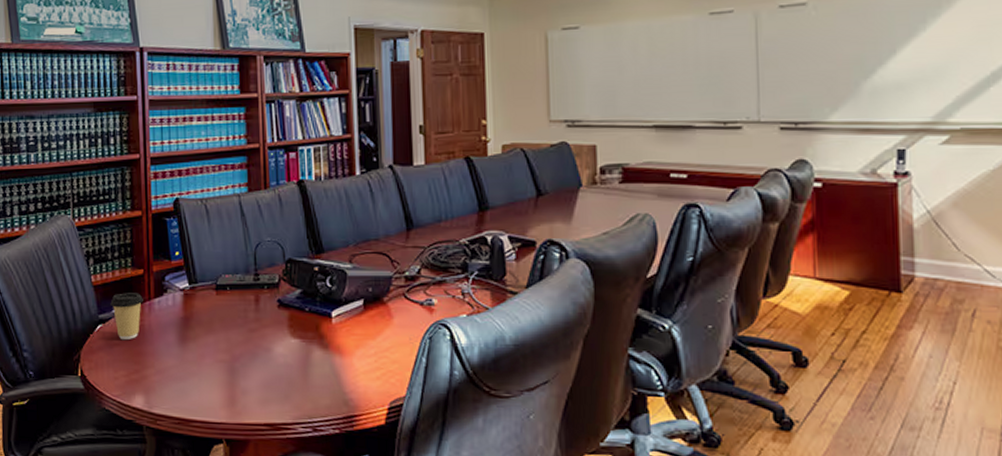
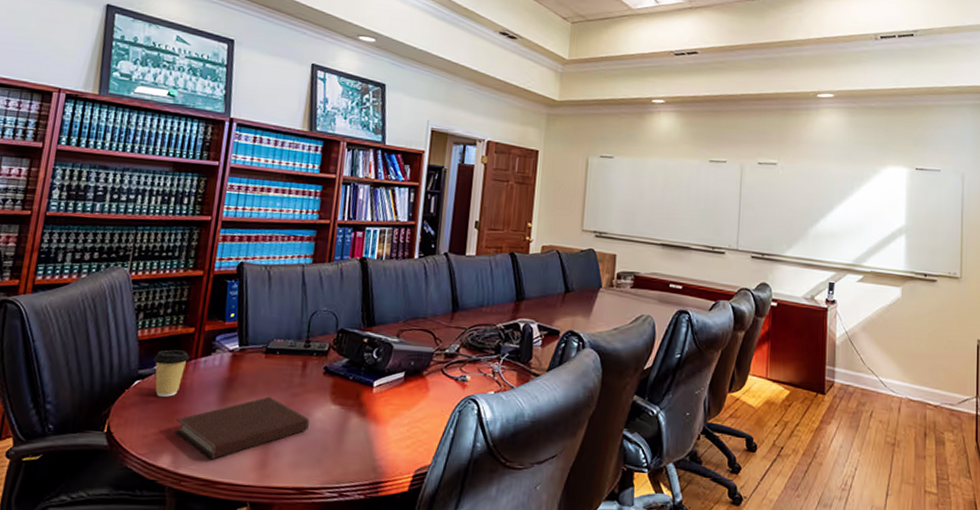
notebook: none [142,333,271,399] -> present [174,396,309,460]

